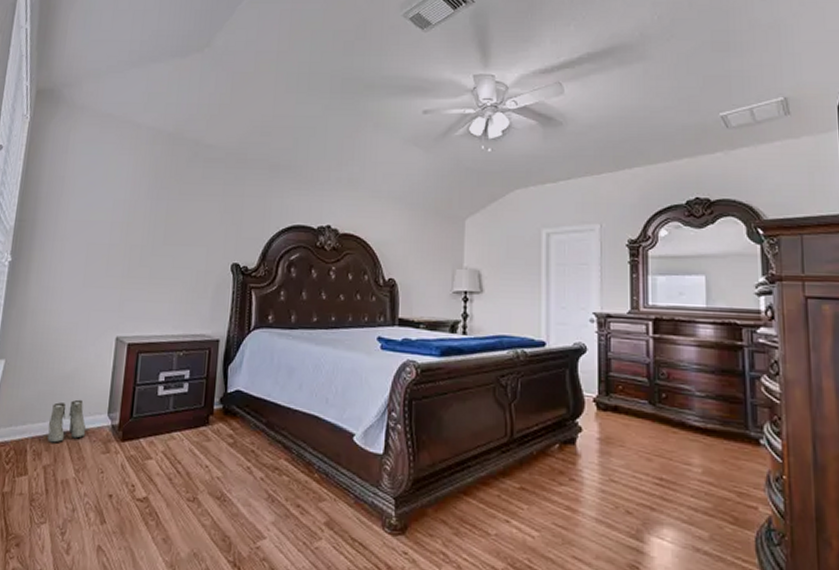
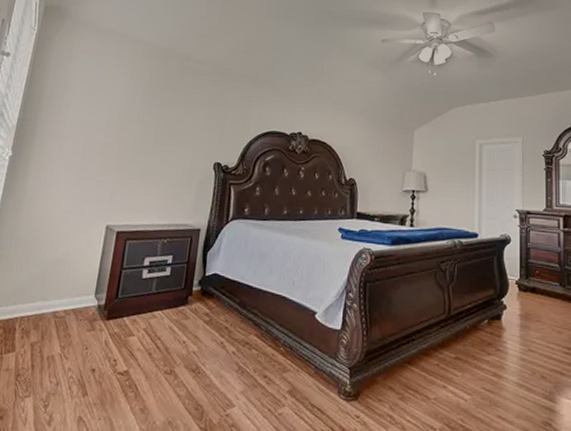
boots: present [47,399,87,443] -> none [36,281,74,322]

